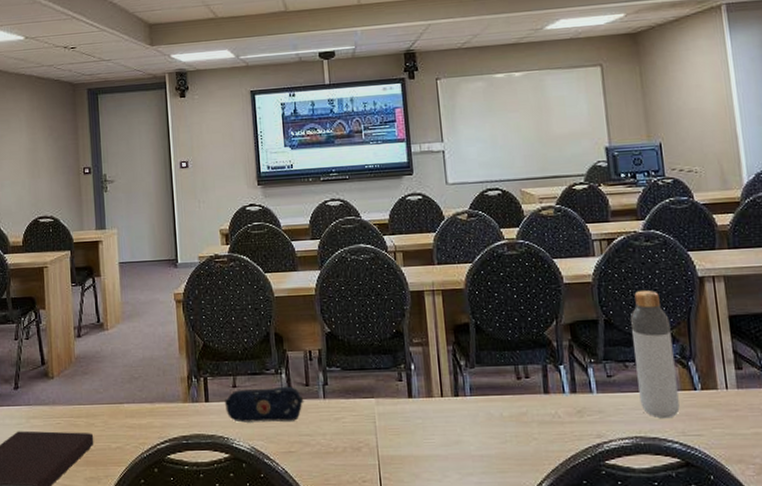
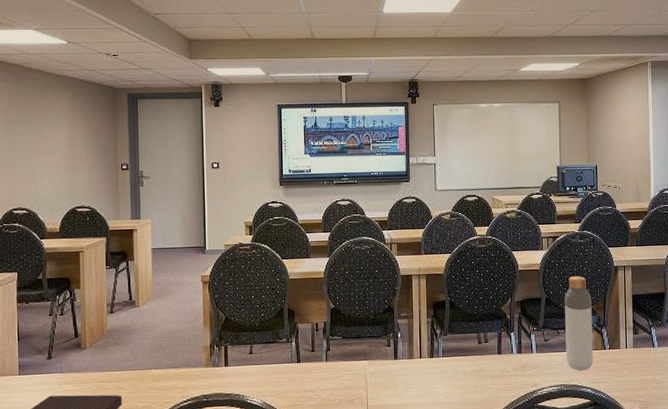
pencil case: present [224,386,304,423] -> none [241,352,310,383]

